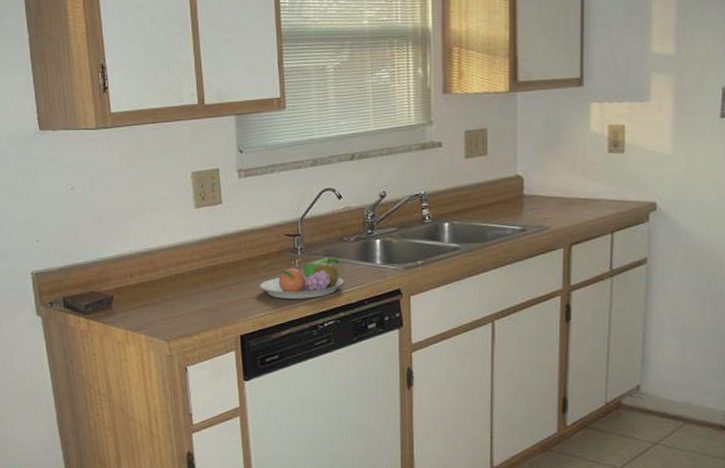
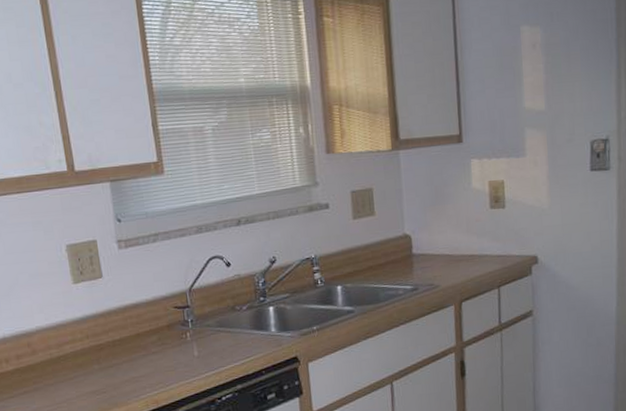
fruit bowl: present [260,258,344,300] -> none [150,328,239,375]

